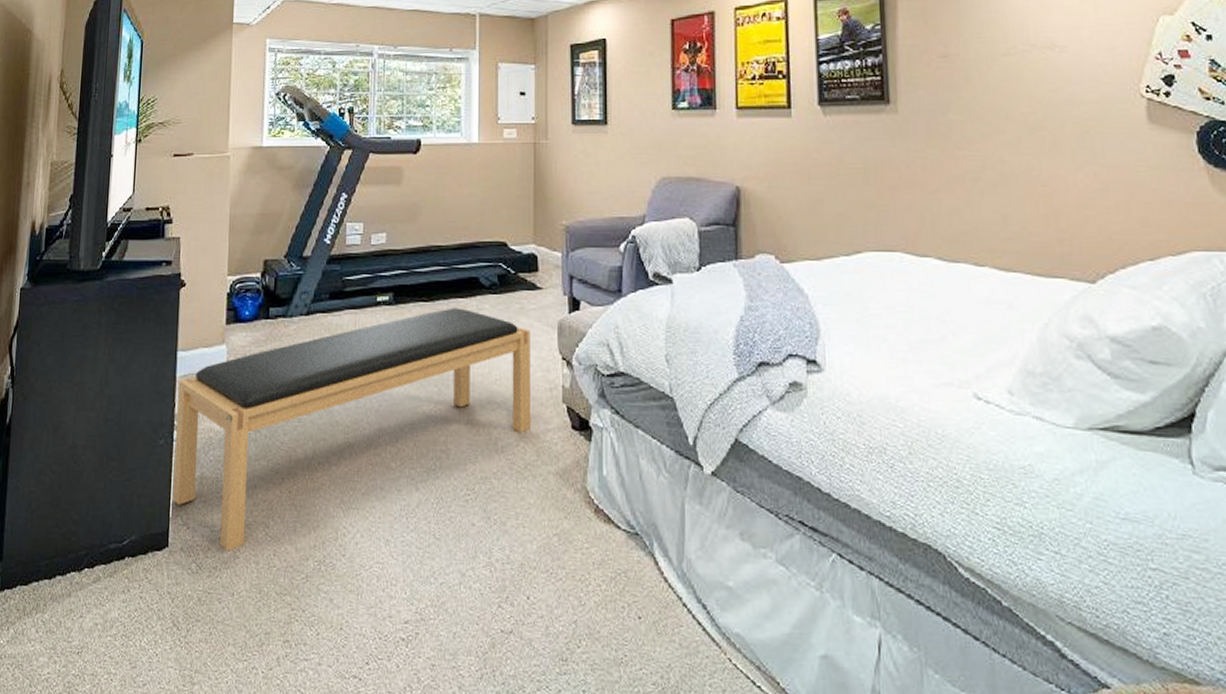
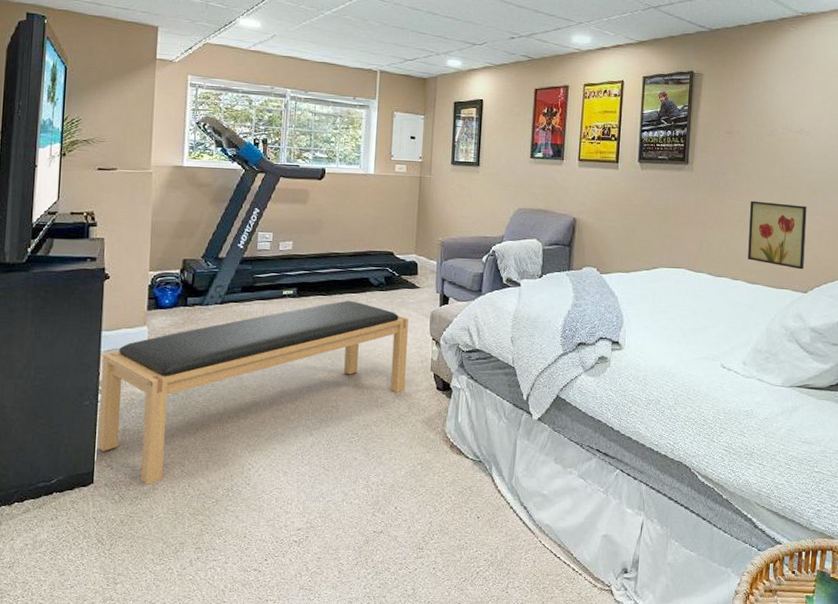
wall art: none [987,149,1085,248] -> present [748,200,807,270]

